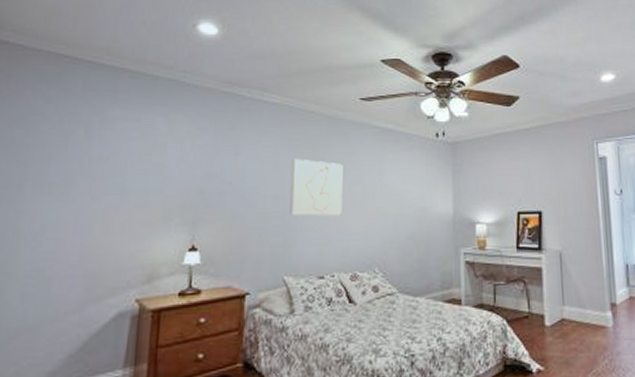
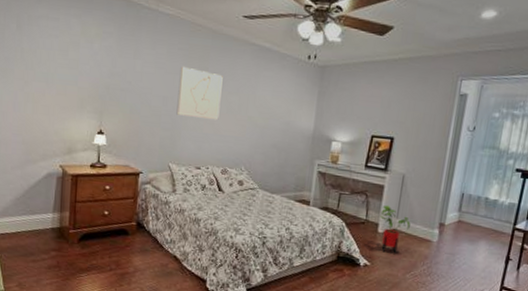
house plant: none [543,290,580,352] -> present [379,205,411,255]

